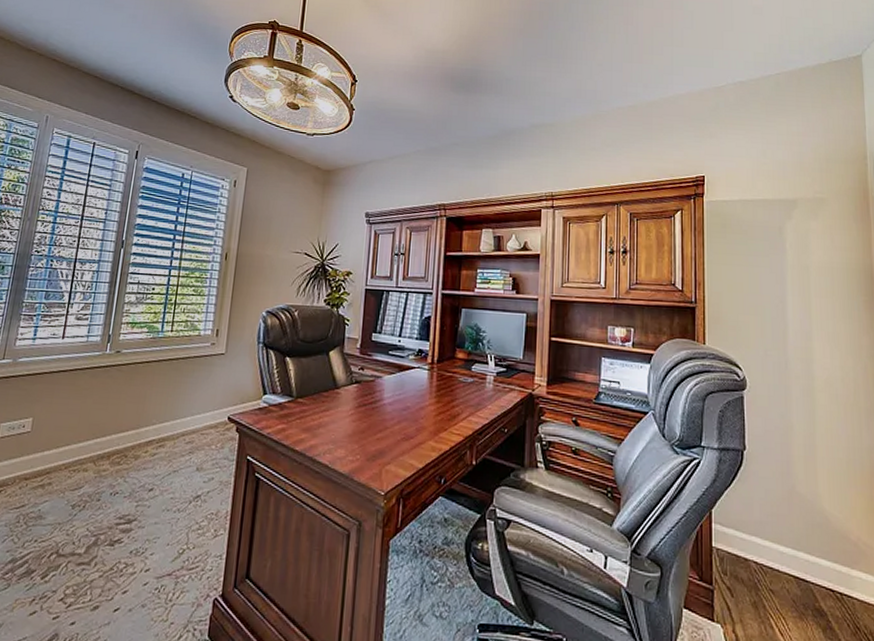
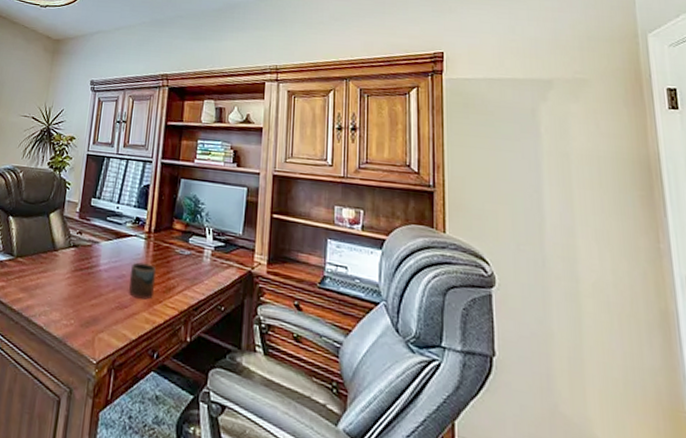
mug: none [413,393,441,429] -> present [128,262,157,300]

